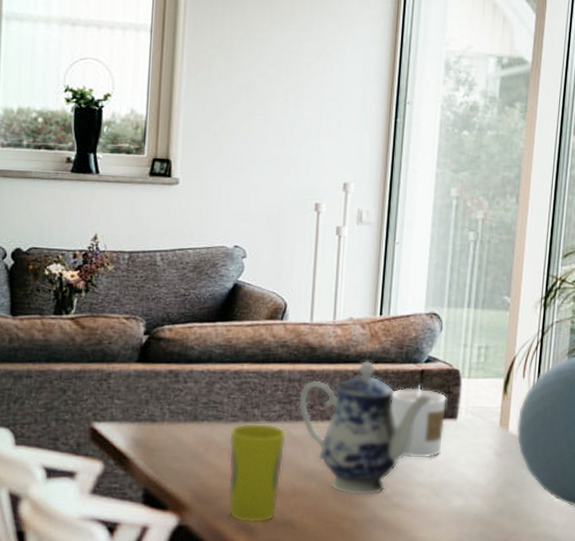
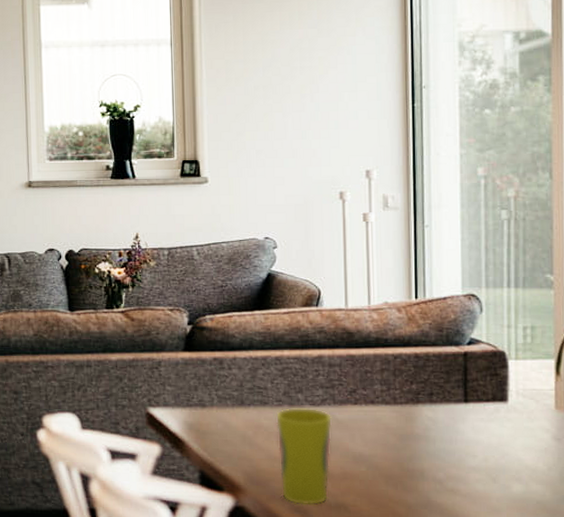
teapot: present [298,360,431,496] -> none [340,343,478,480]
candle: present [391,385,447,458] -> none [435,367,495,442]

